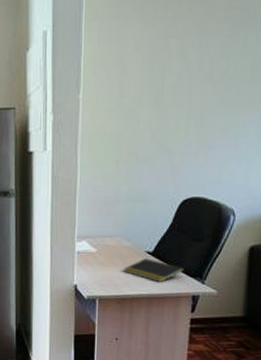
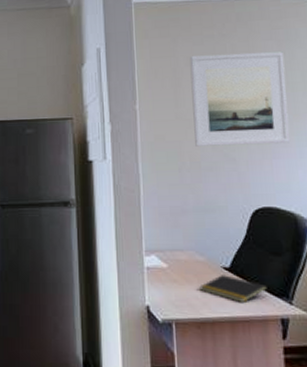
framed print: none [135,36,237,138] -> present [189,51,290,146]

